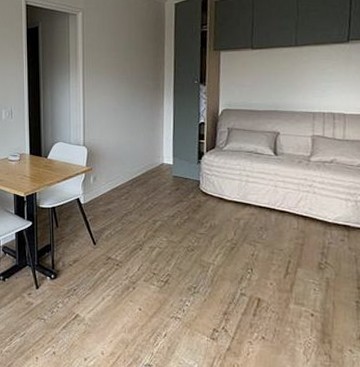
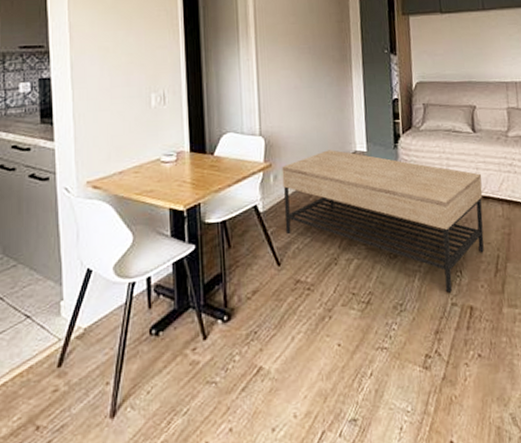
coffee table: none [100,161,279,285] -> present [281,150,484,293]

